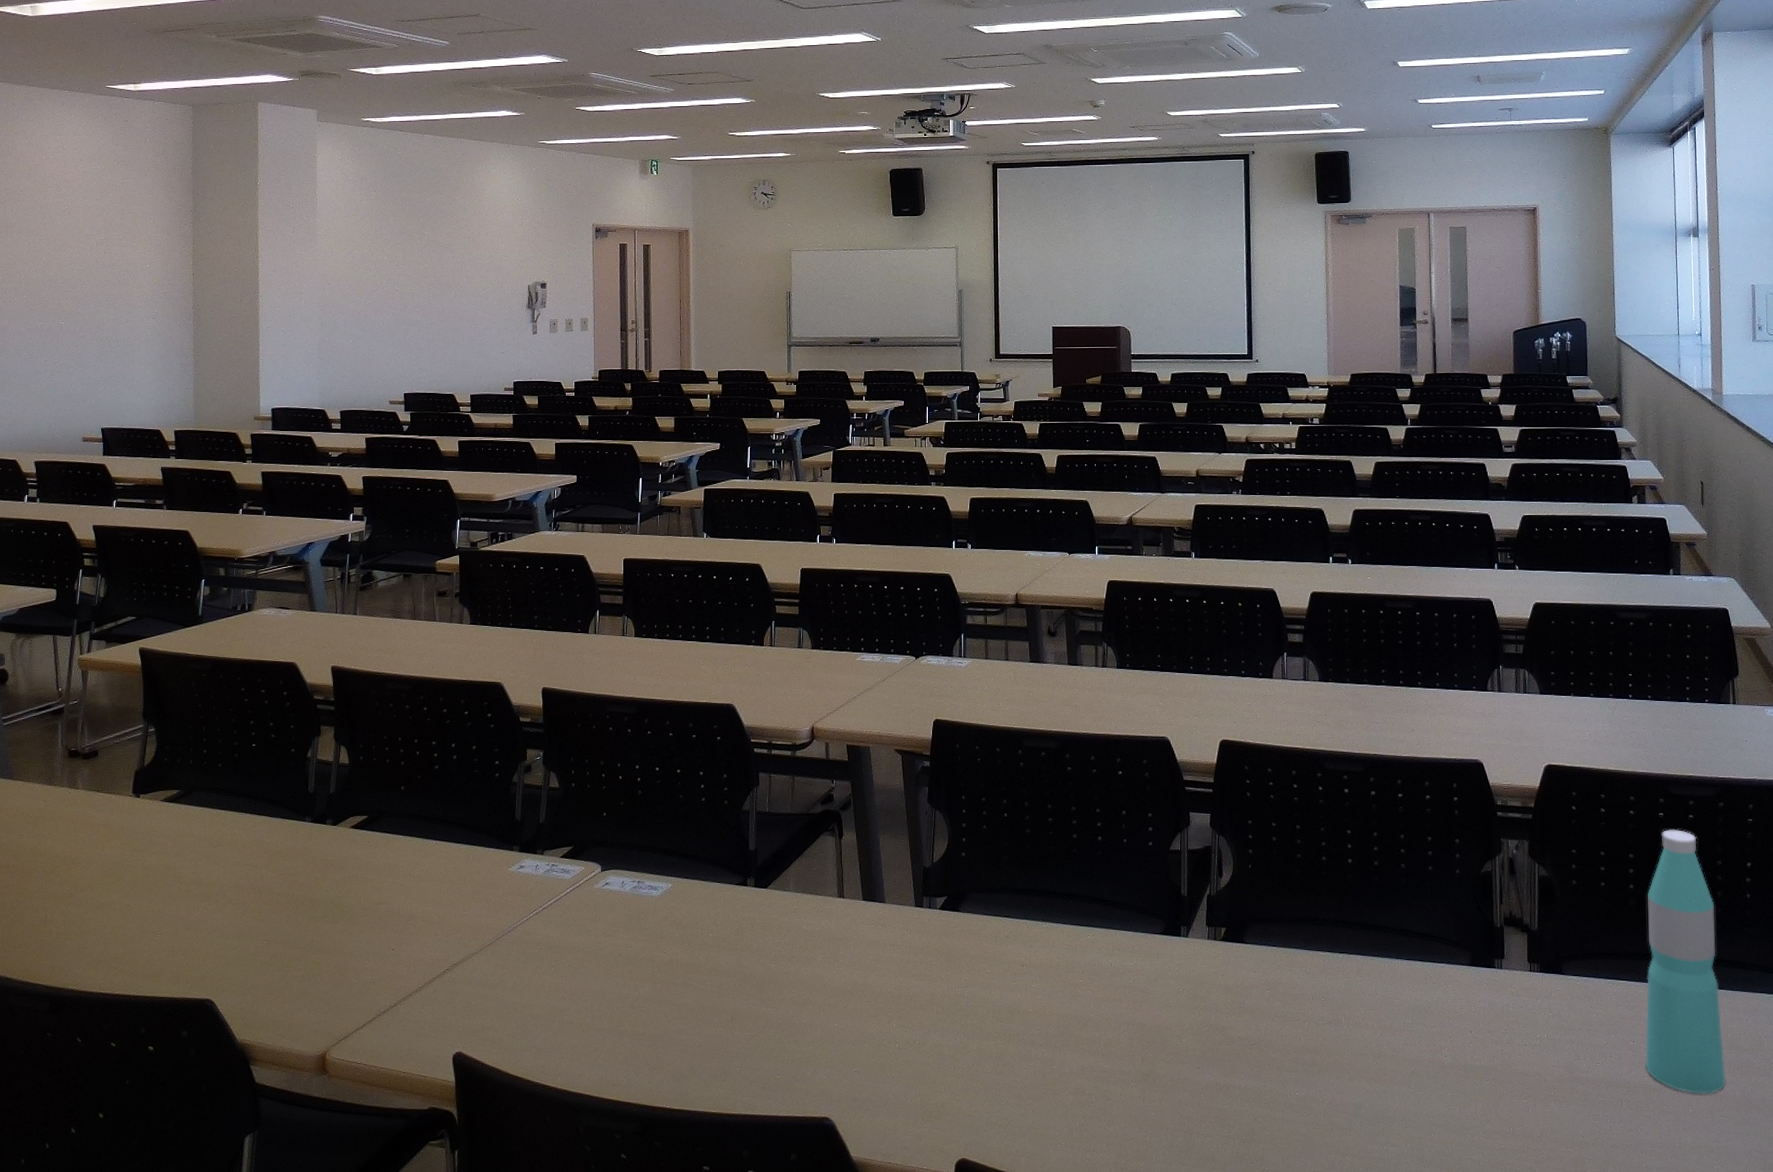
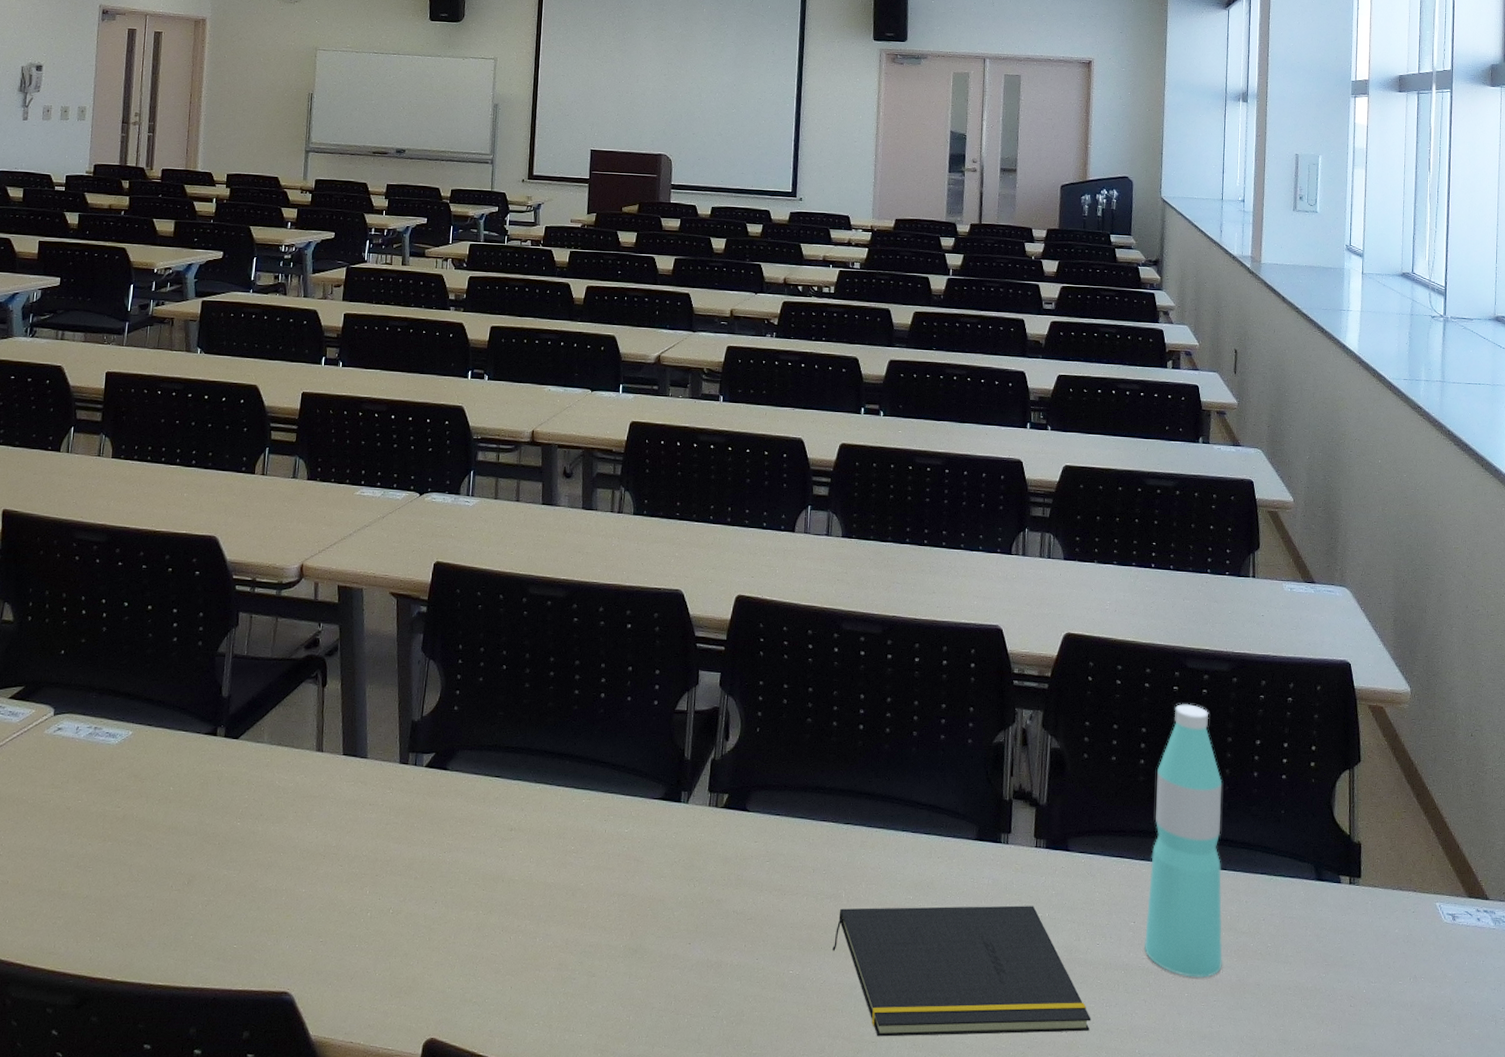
notepad: none [1336,1027,1596,1154] -> present [832,905,1091,1037]

